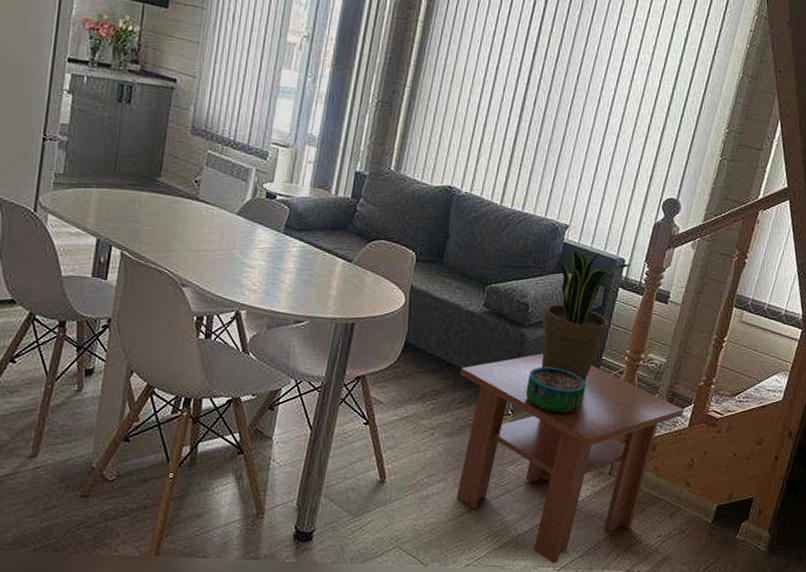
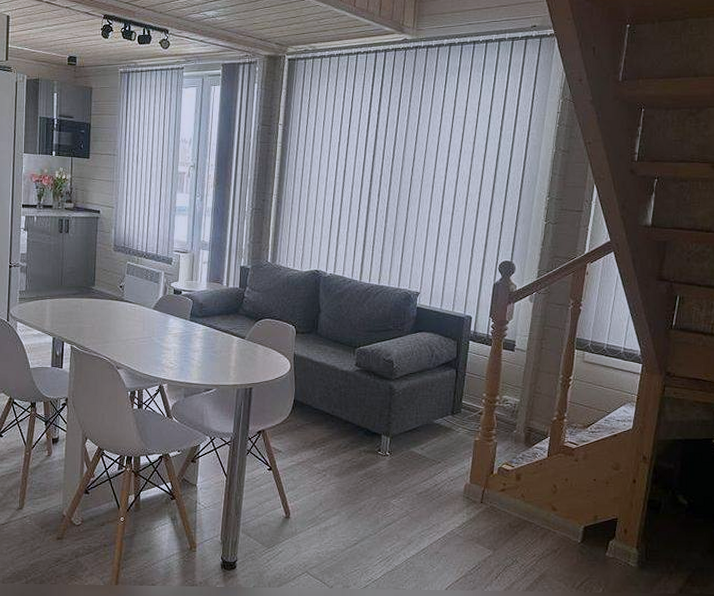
coffee table: present [457,353,685,564] -> none [342,401,542,584]
decorative bowl: present [525,366,586,415] -> none [399,412,451,454]
potted plant: present [541,250,631,381] -> none [407,312,477,423]

